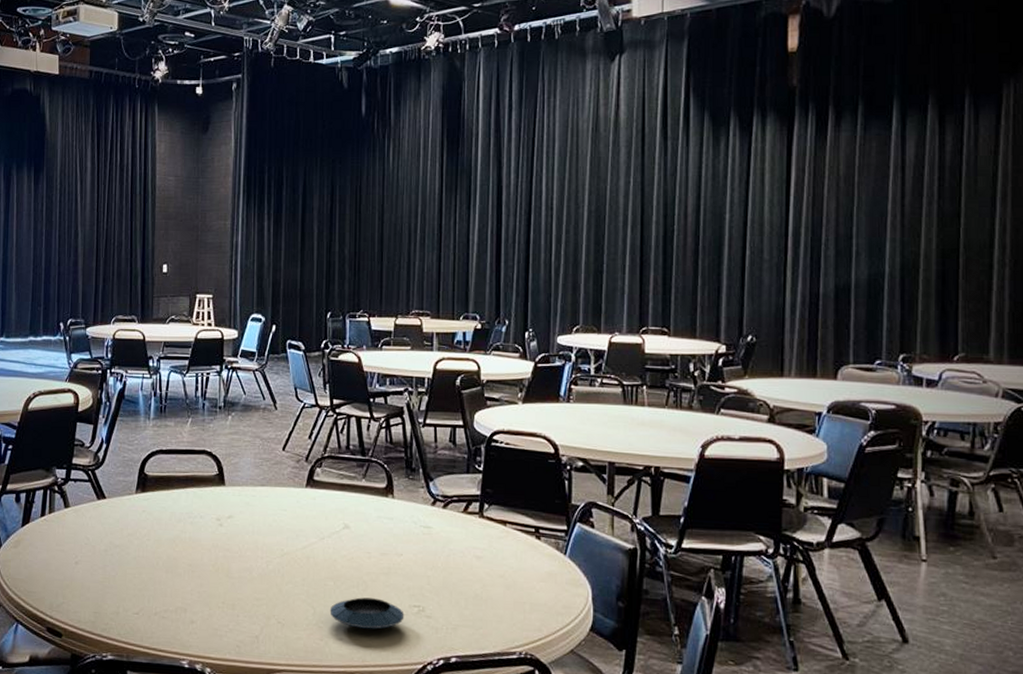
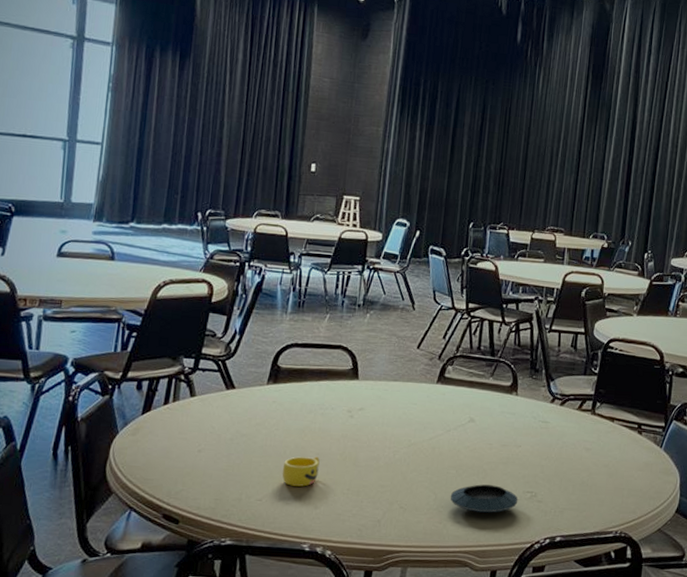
cup: none [156,568,192,600] -> present [282,456,320,487]

